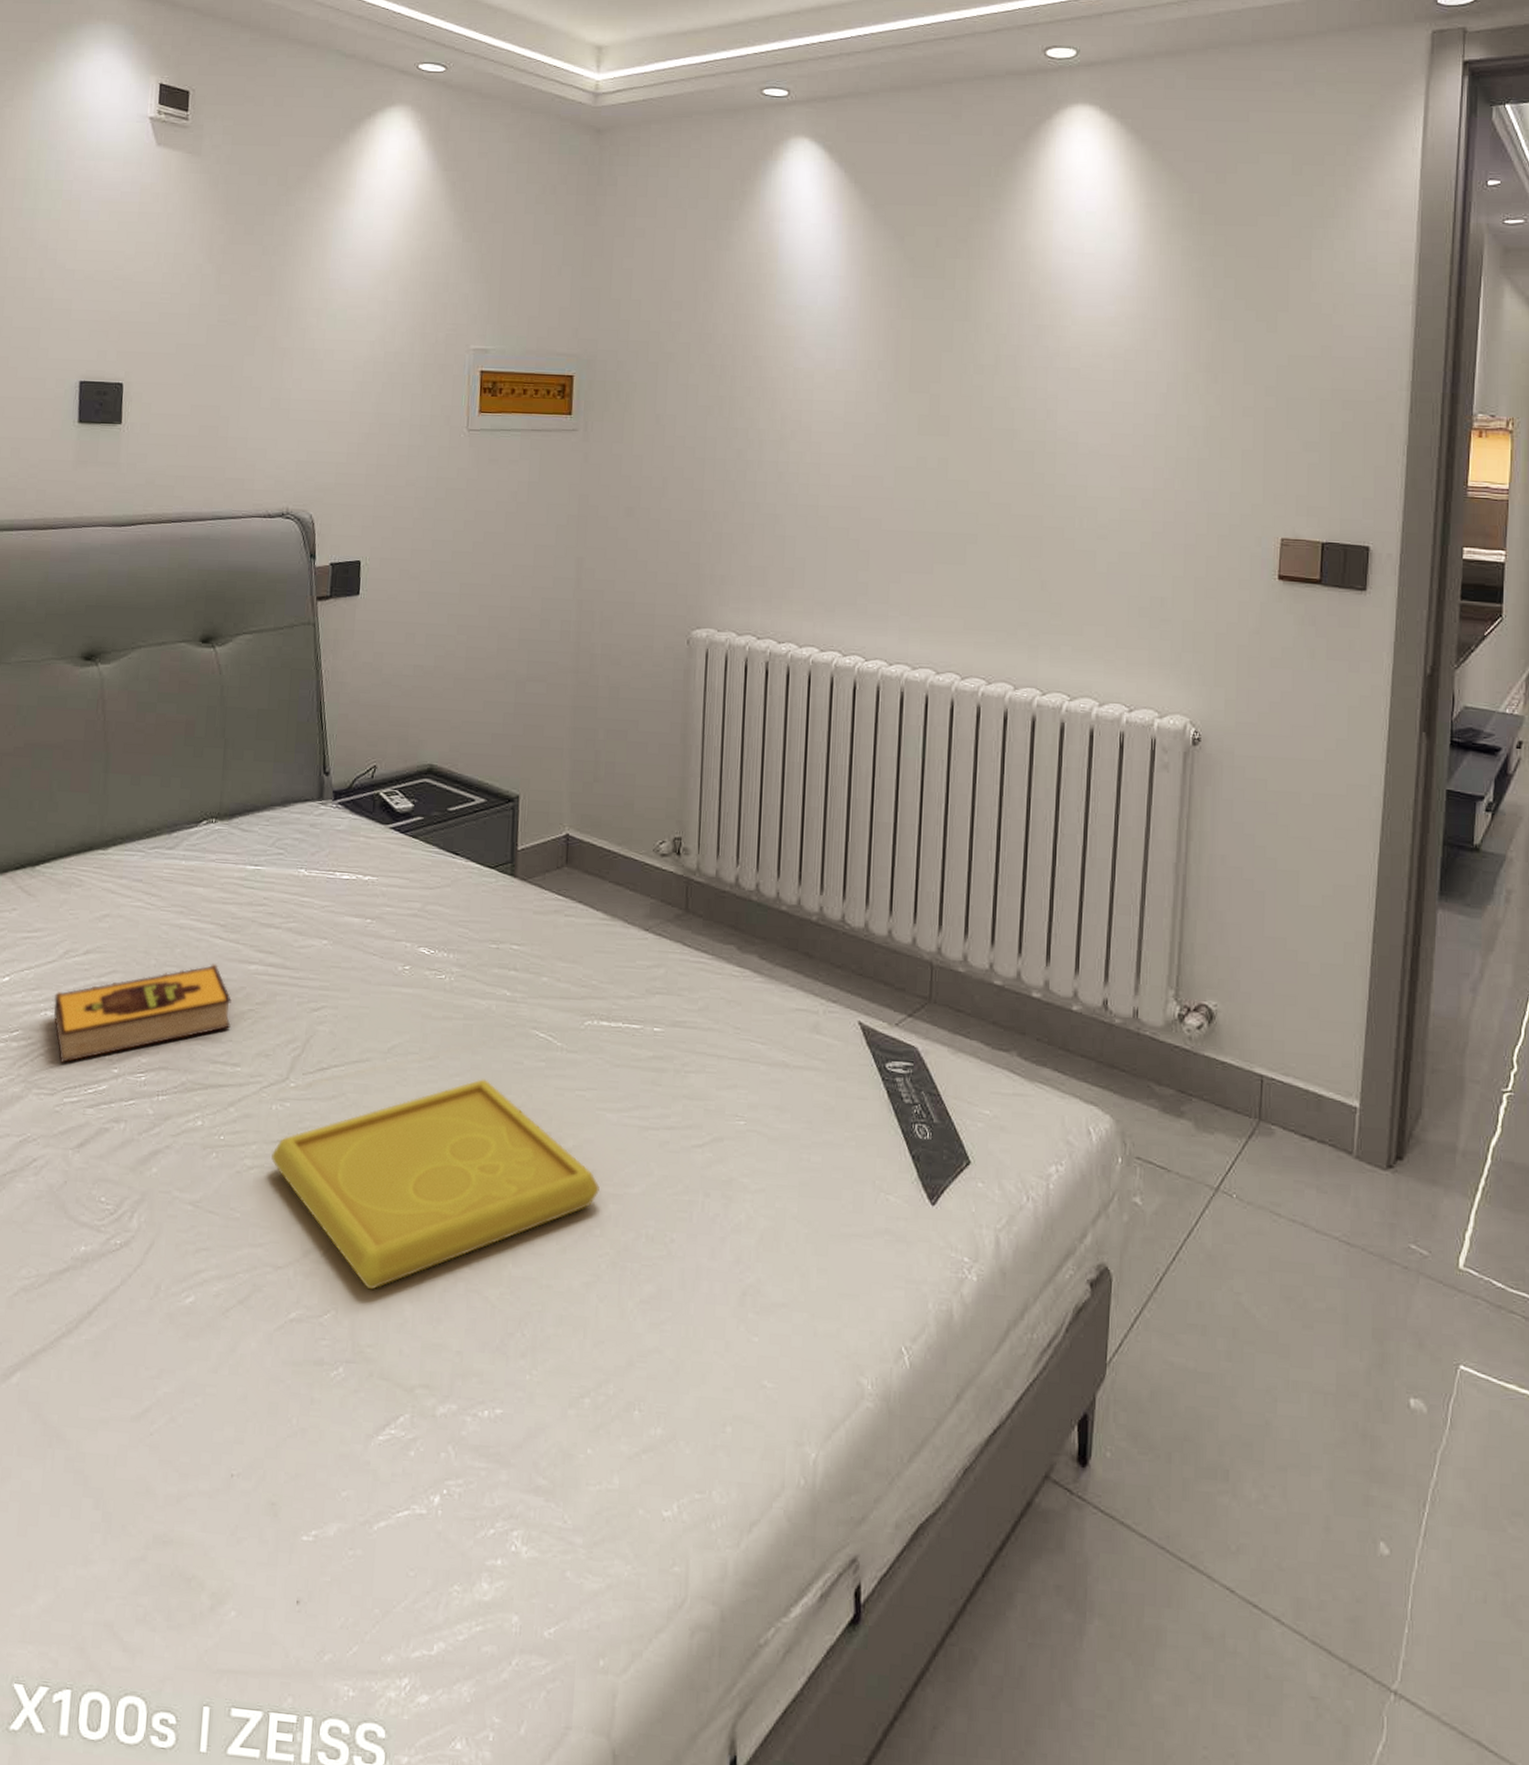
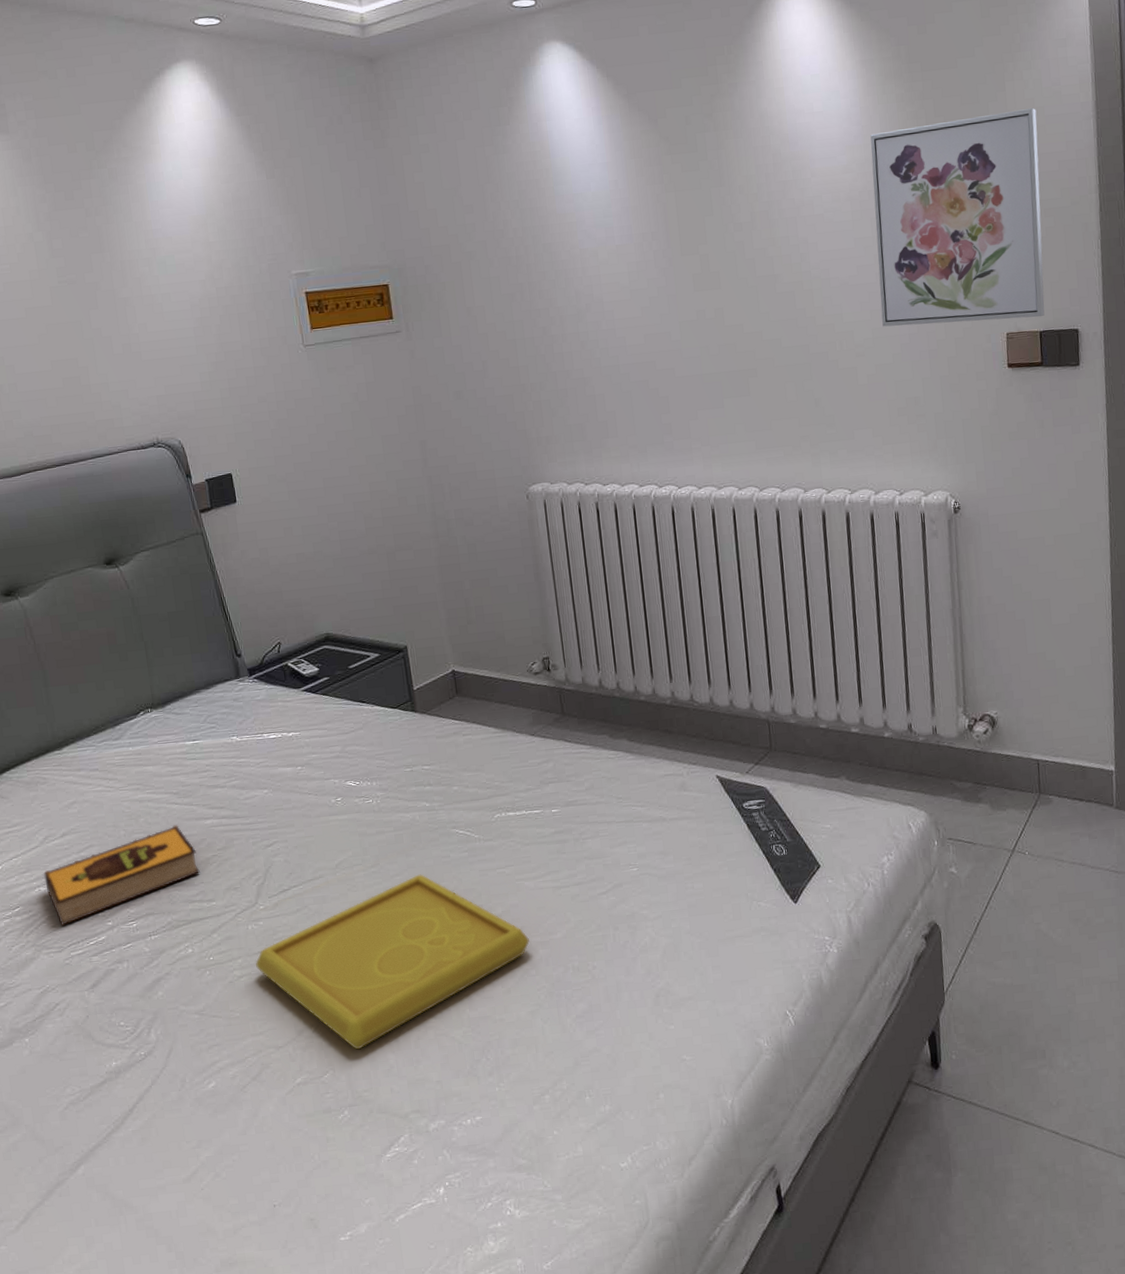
wall art: none [1133,283,1345,526] -> present [870,108,1045,327]

